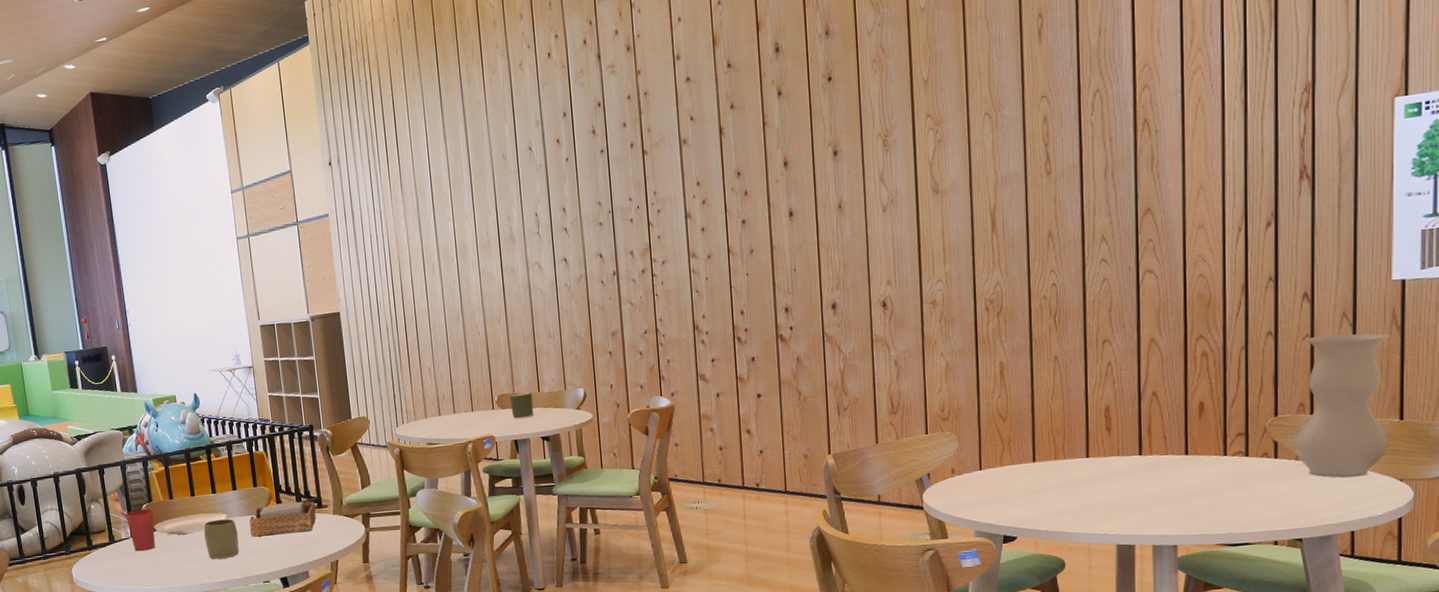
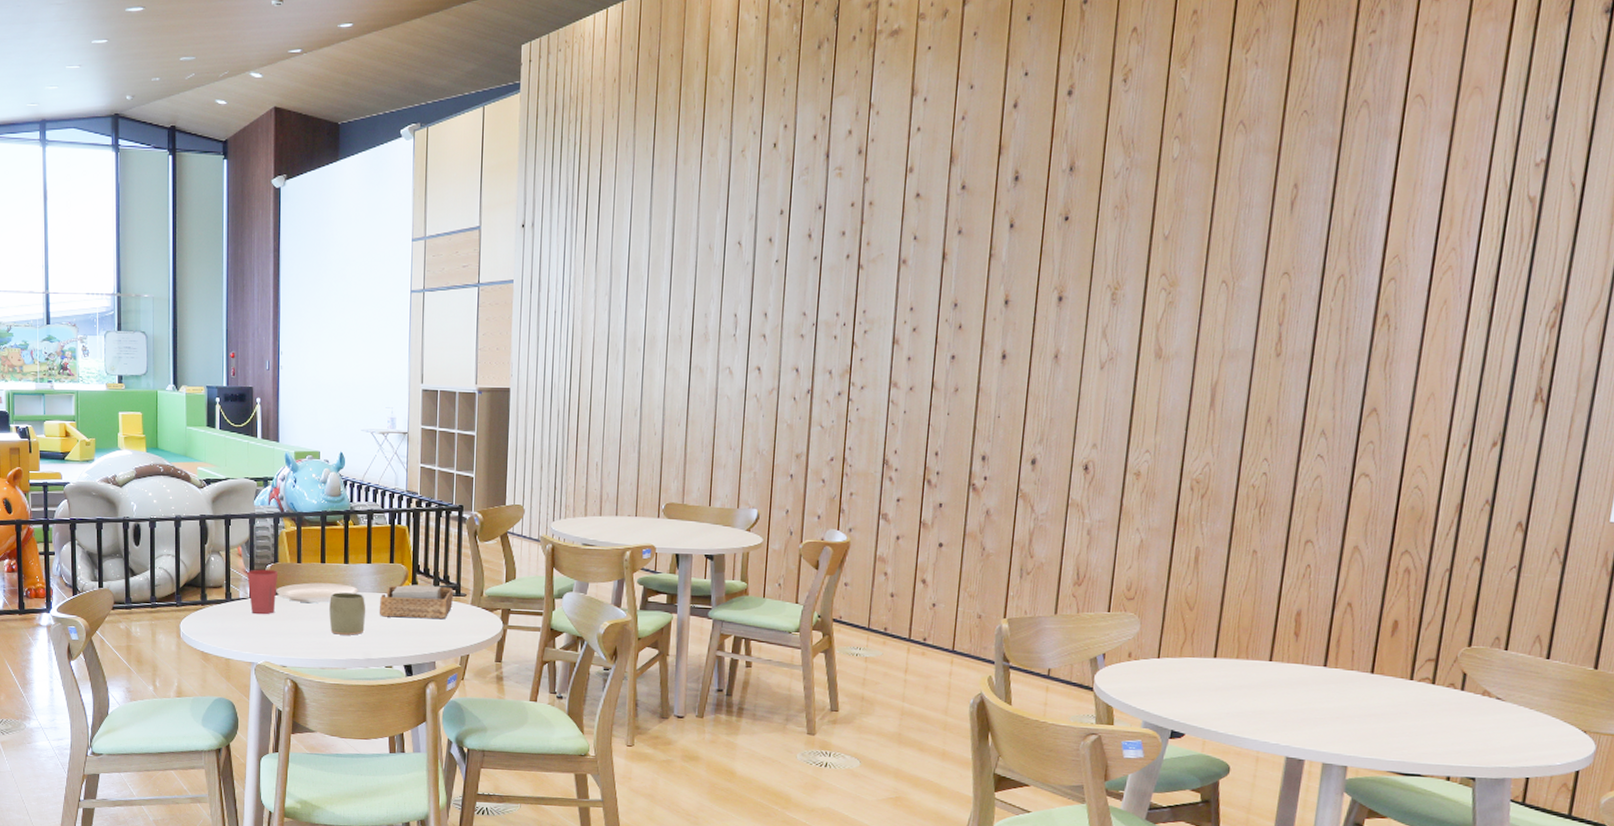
mug: present [510,392,534,419] -> none [677,504,703,532]
vase: present [1293,333,1390,478] -> none [1481,570,1599,723]

